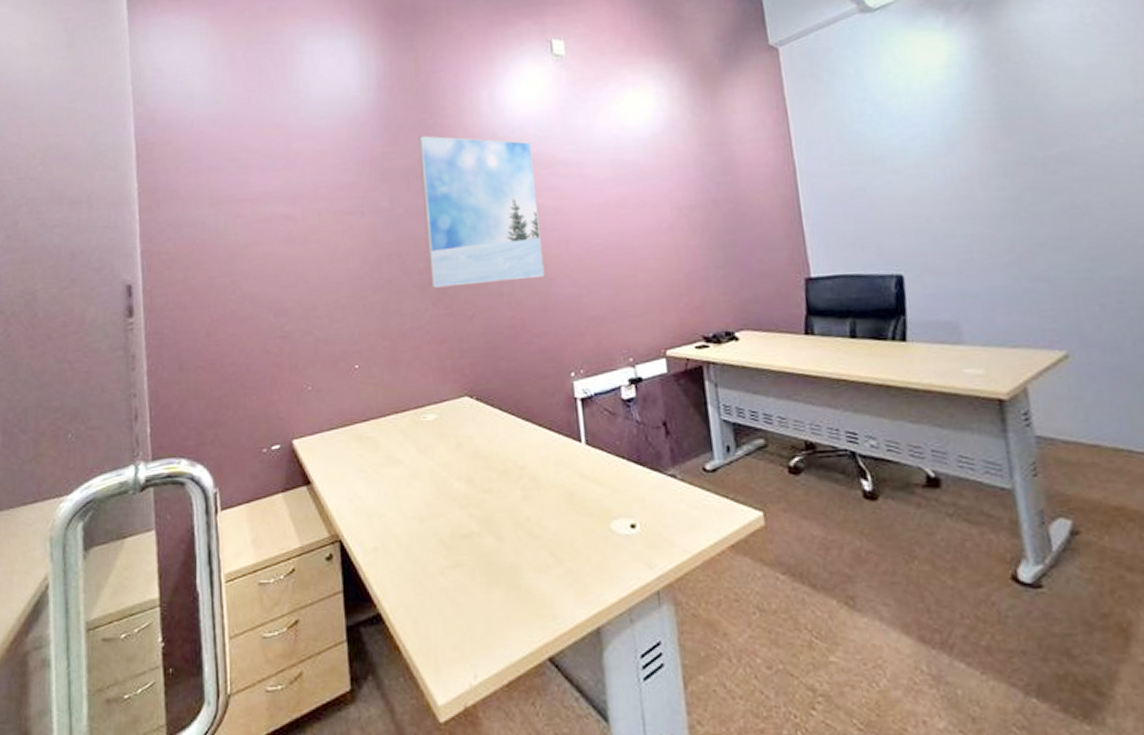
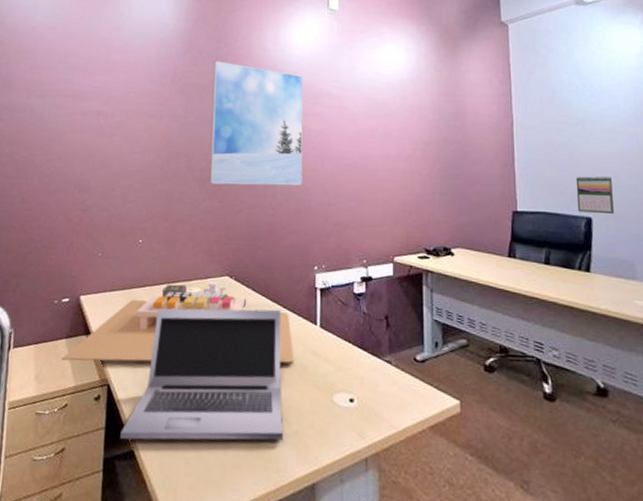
sushi platter: none [281,404,560,518] -> present [62,281,294,364]
laptop: none [362,429,557,601] -> present [120,308,284,440]
calendar: none [879,221,931,270] -> present [575,175,615,215]

